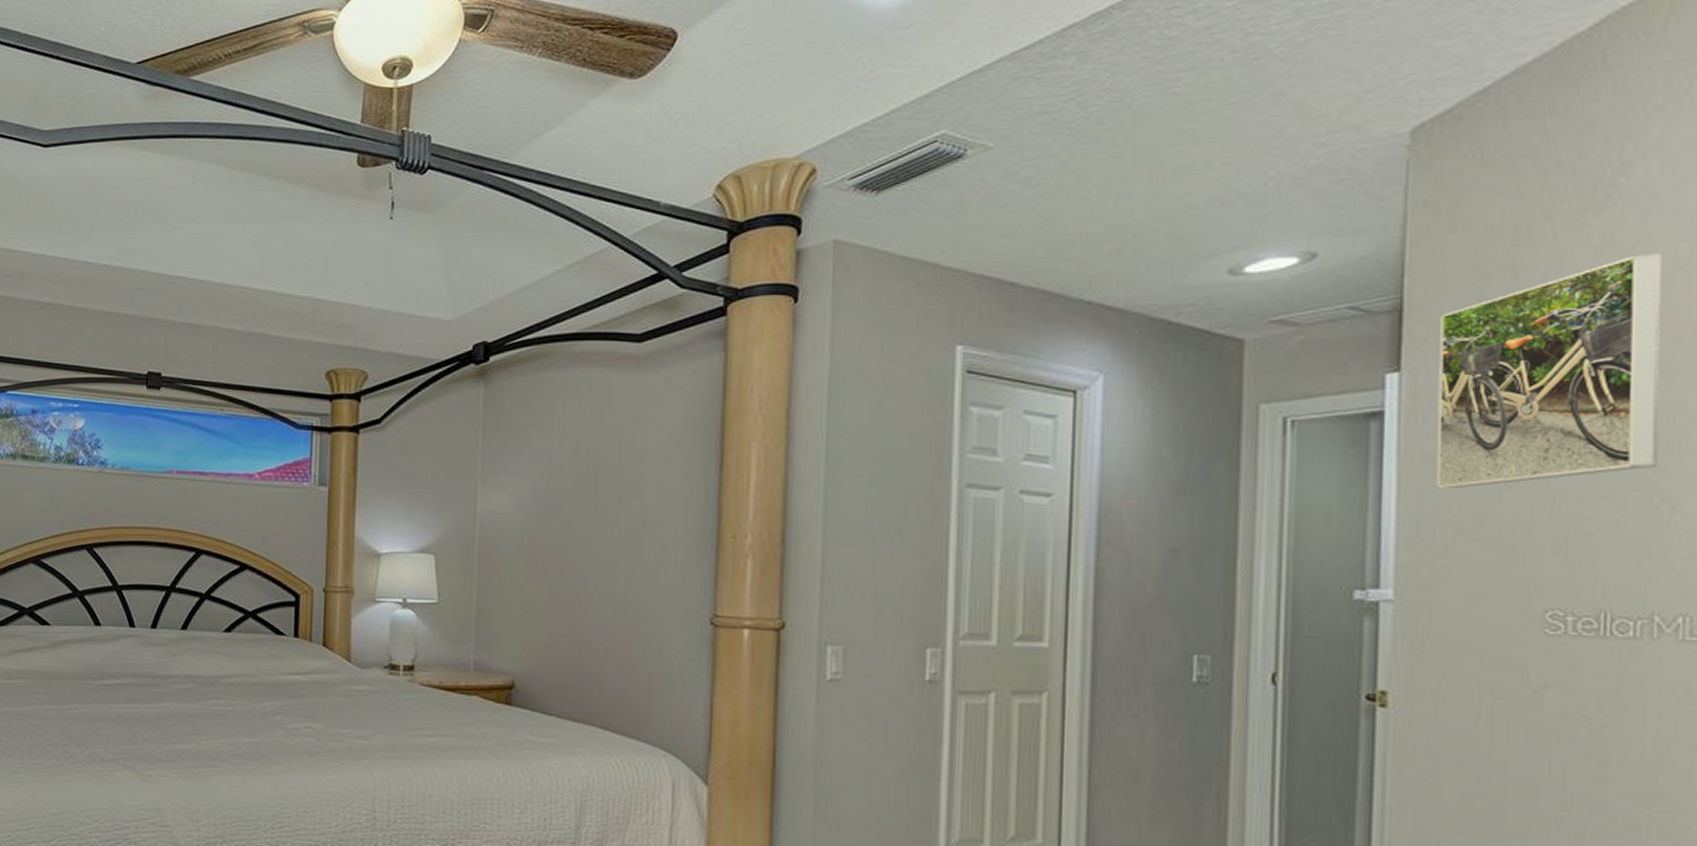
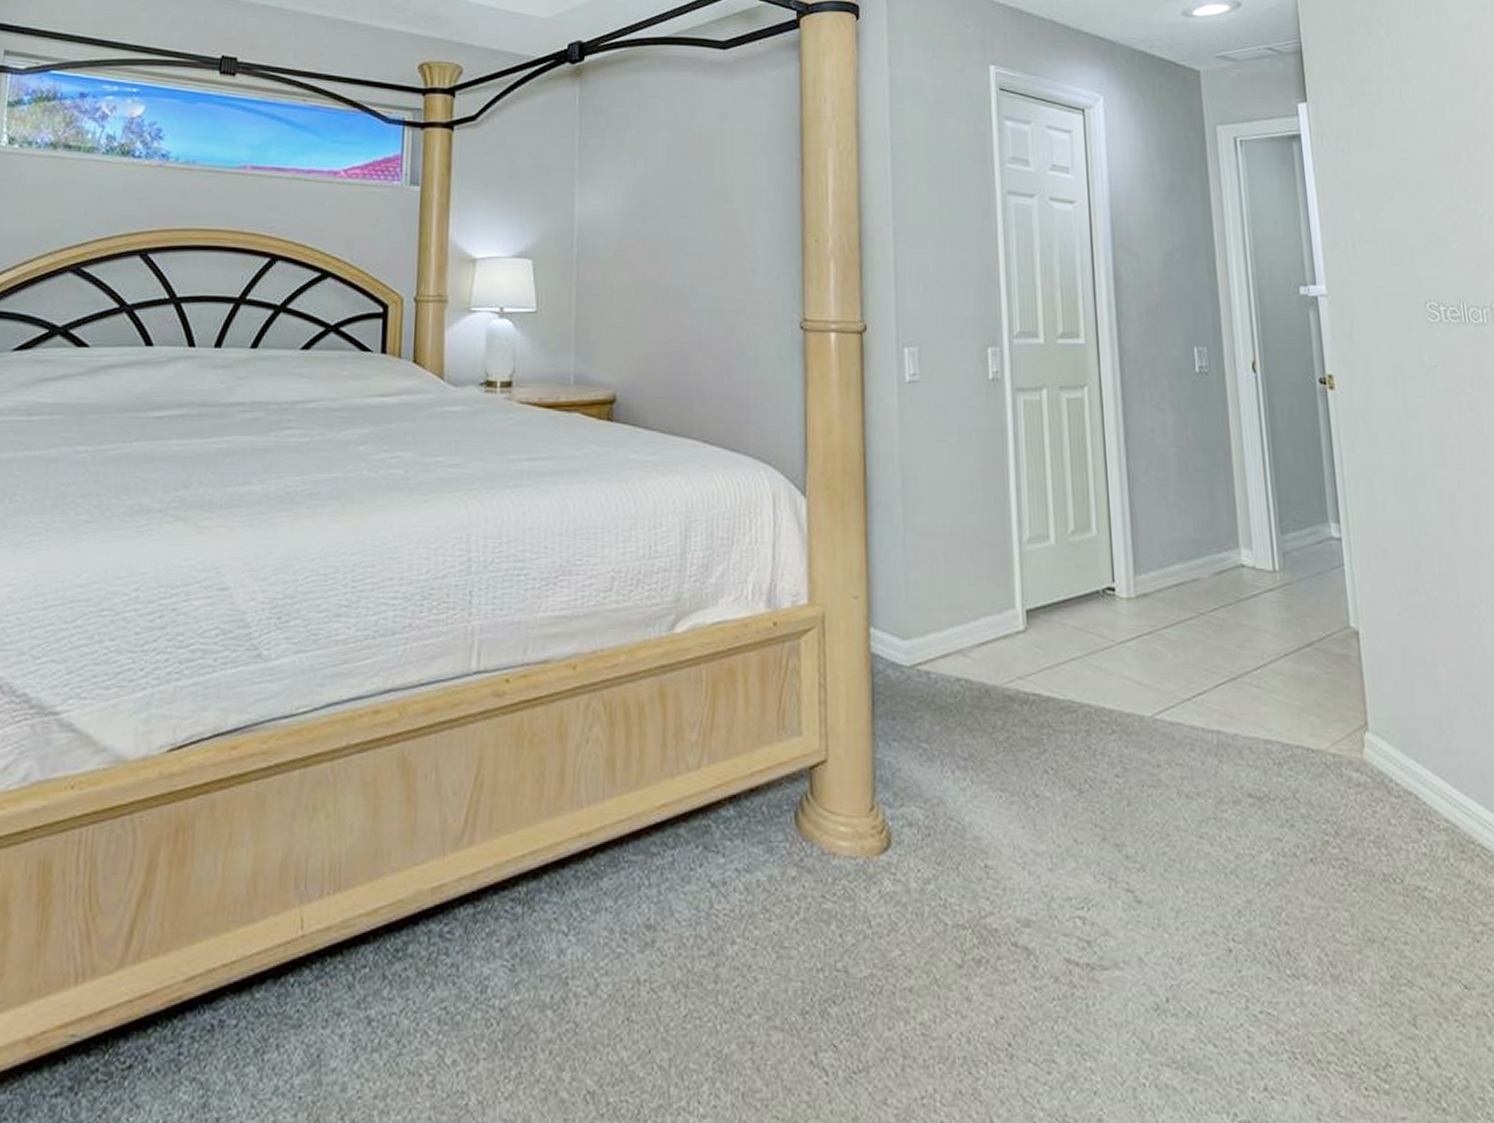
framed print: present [1436,253,1662,489] -> none [1327,18,1476,200]

